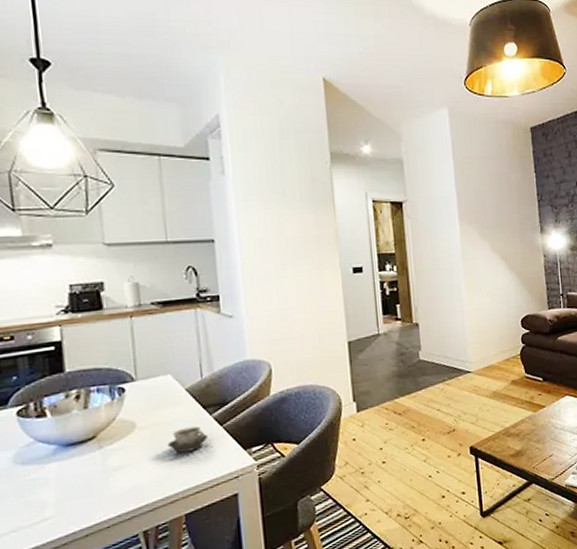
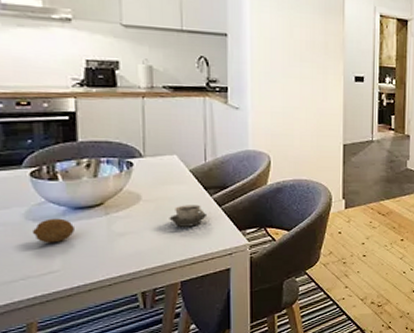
fruit: none [21,458,67,488] -> present [31,218,74,243]

